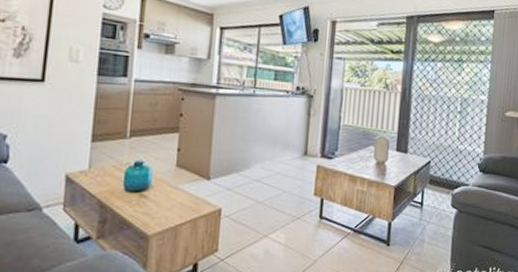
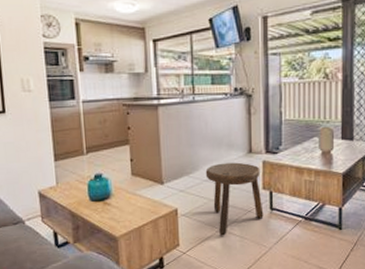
stool: none [256,163,314,243] -> present [205,162,264,236]

